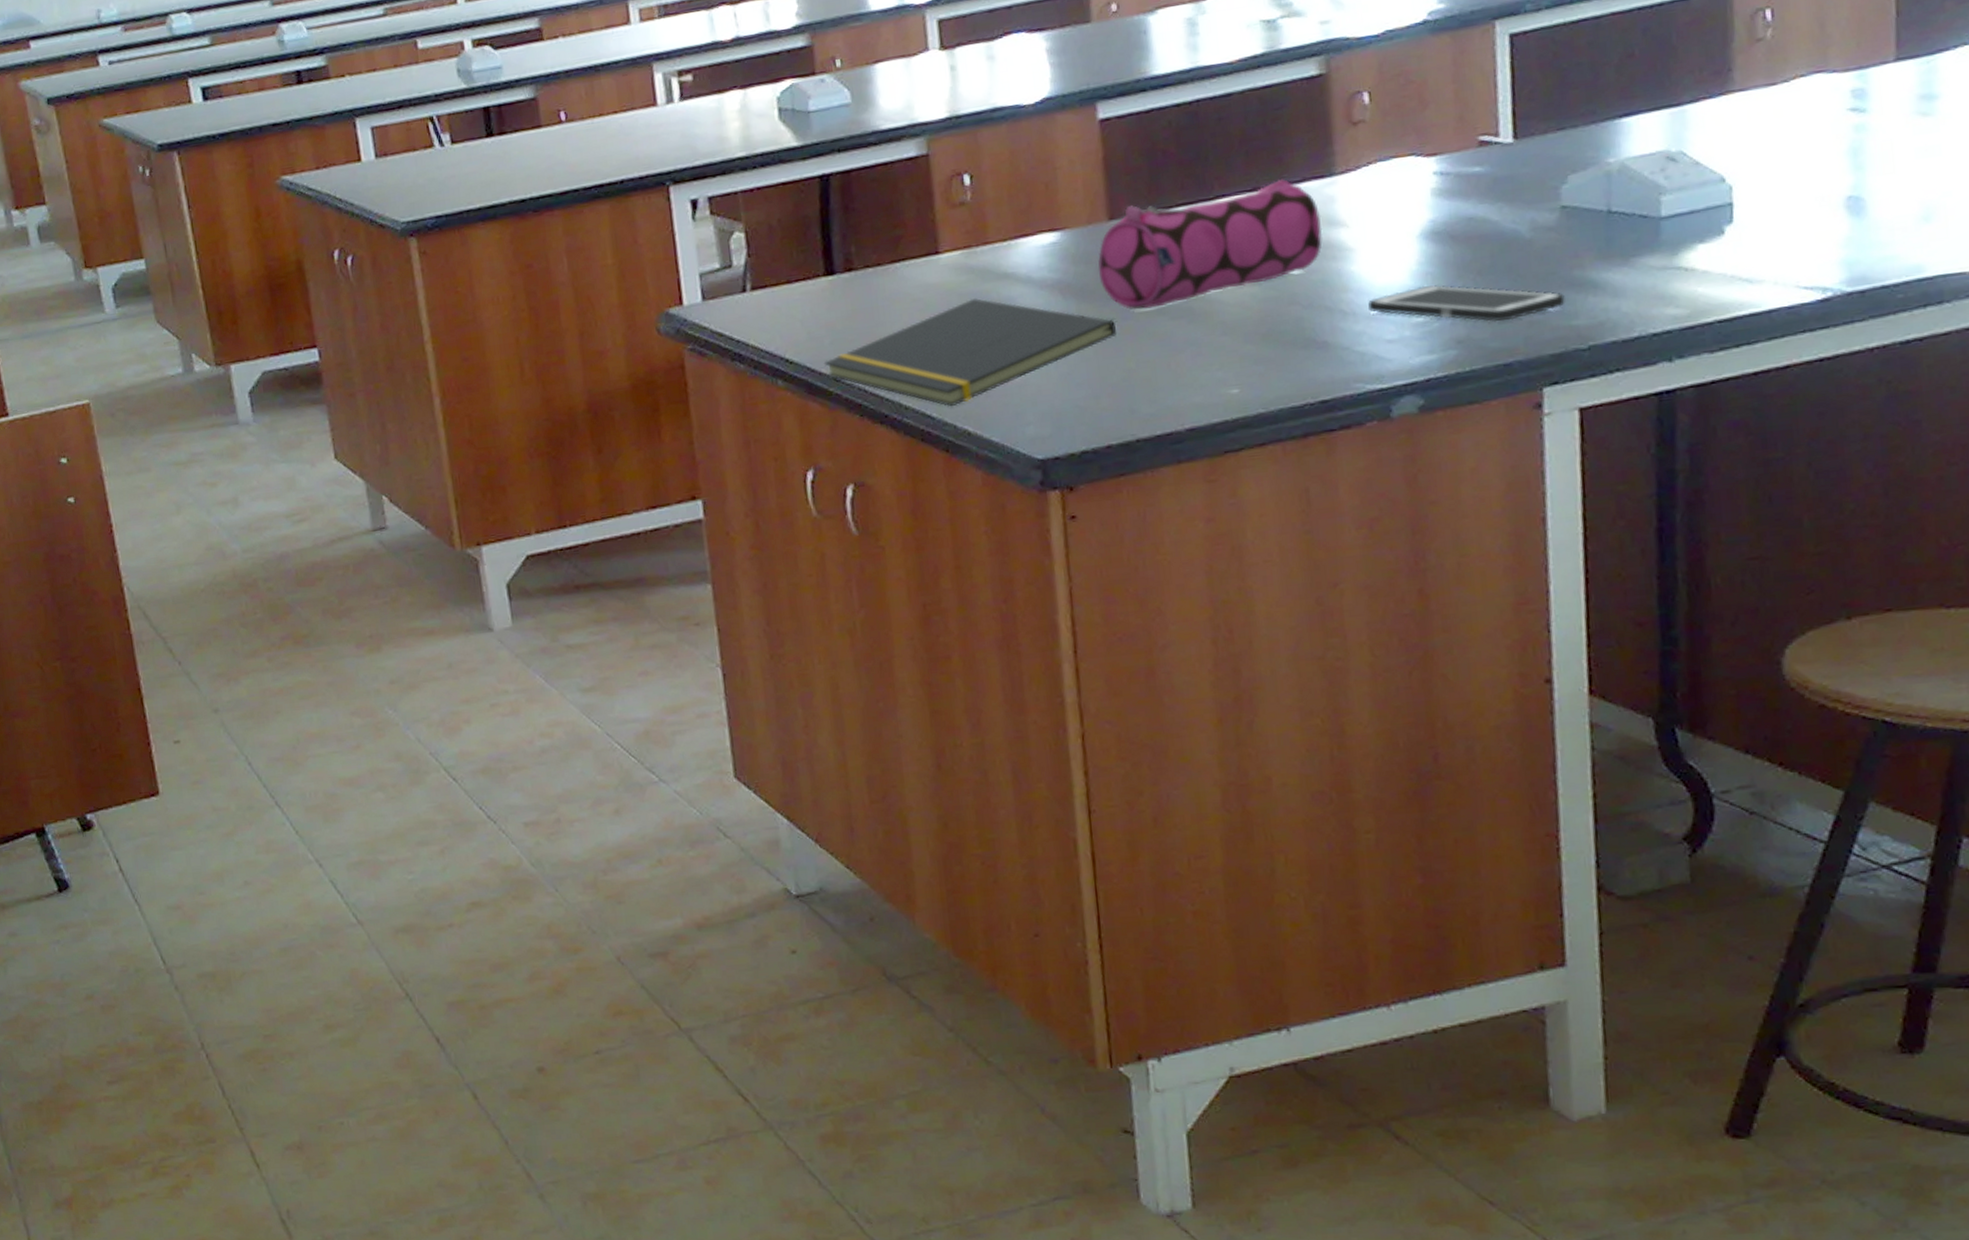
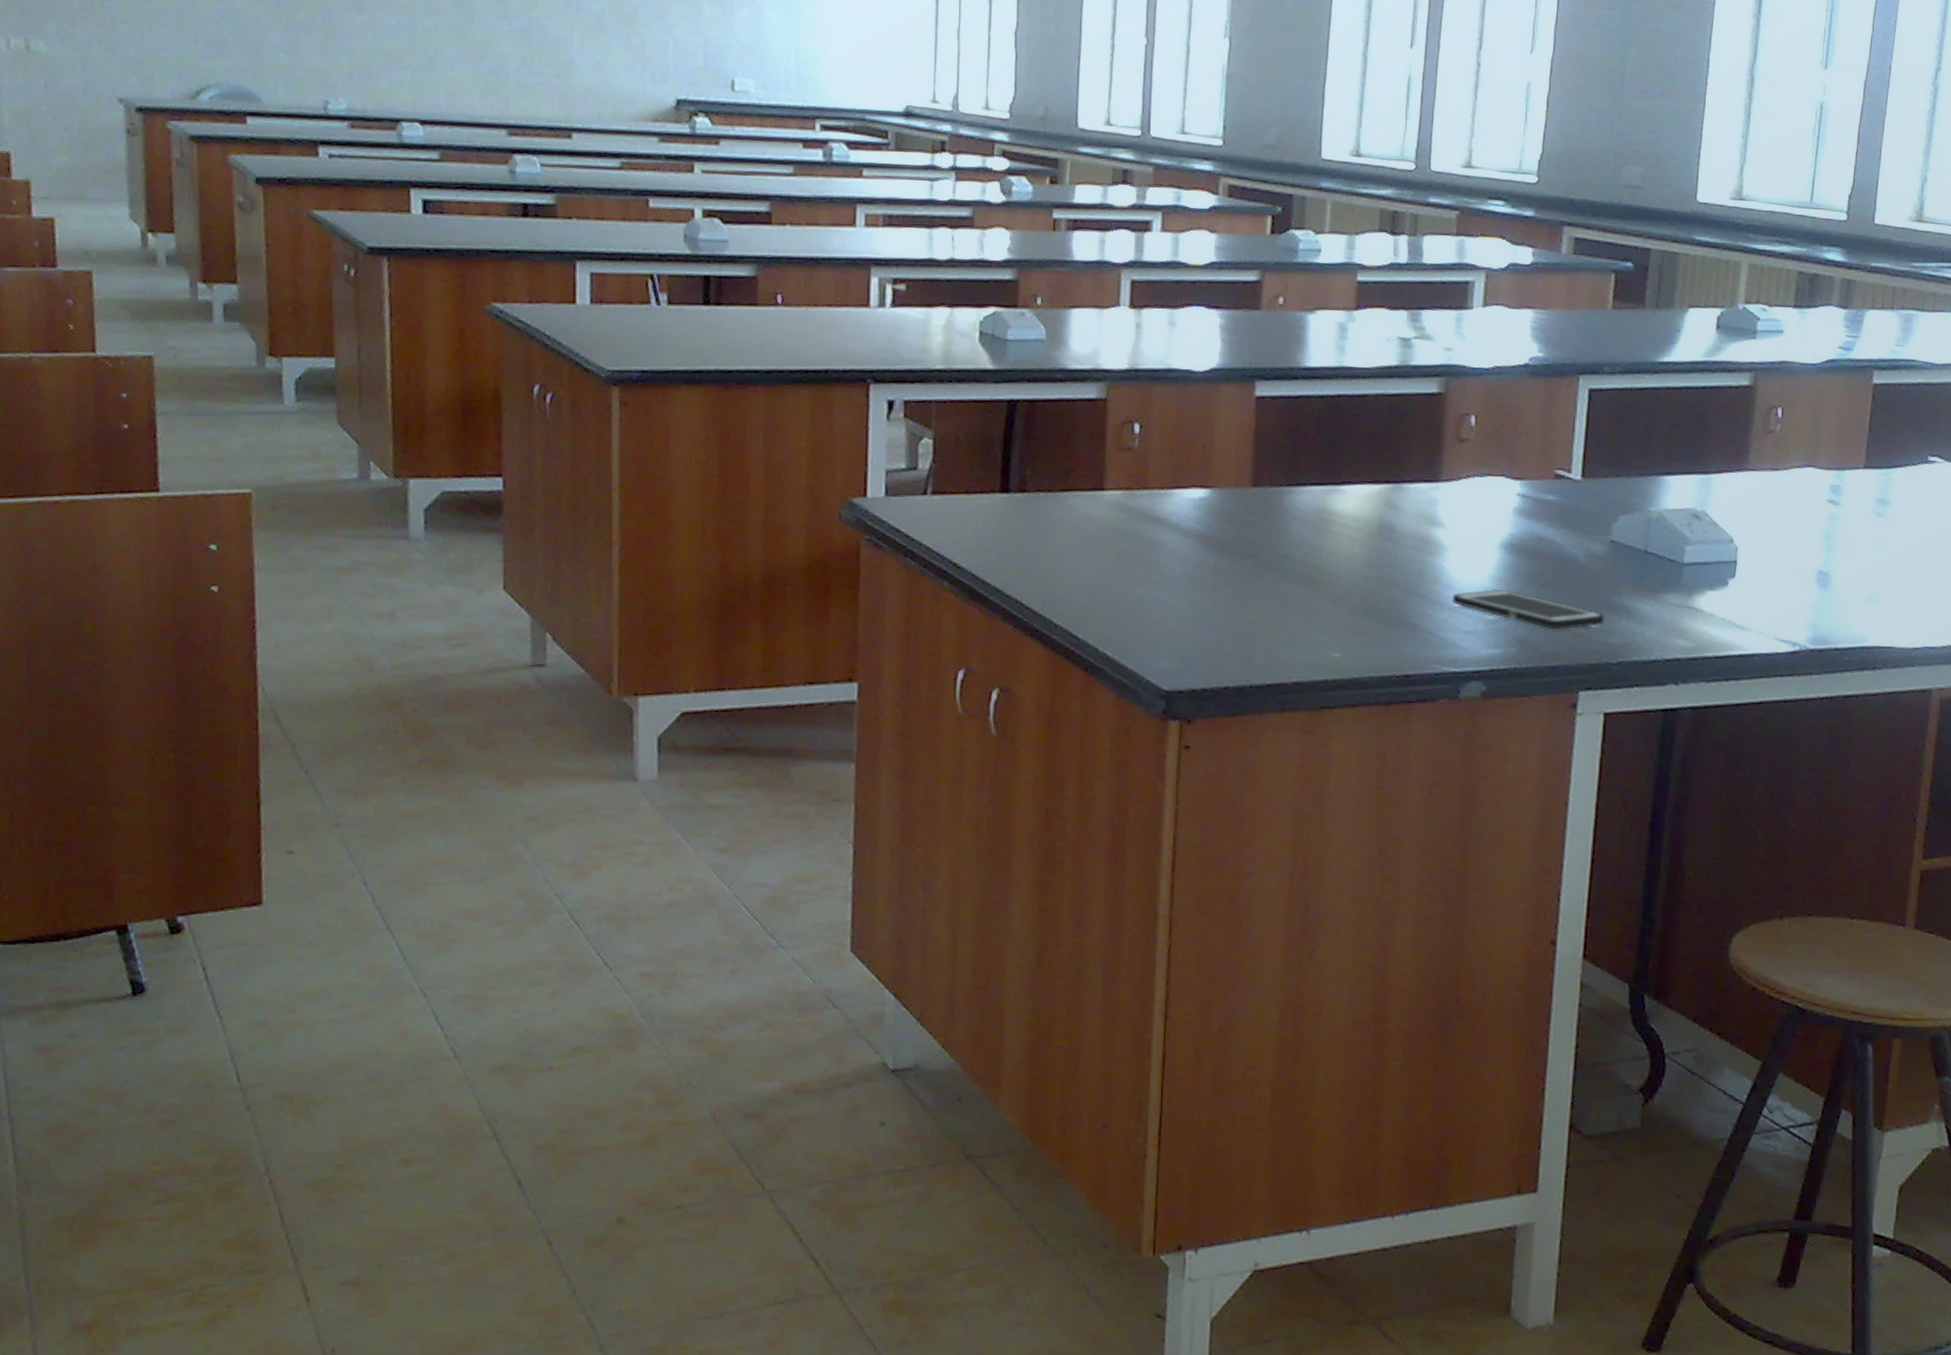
notepad: present [823,297,1117,407] -> none [988,535,1246,631]
pencil case: present [1097,178,1323,310] -> none [1237,476,1425,571]

